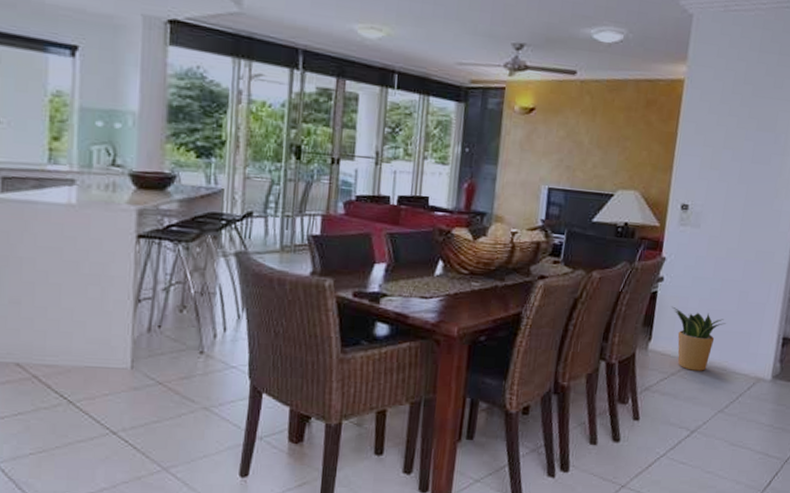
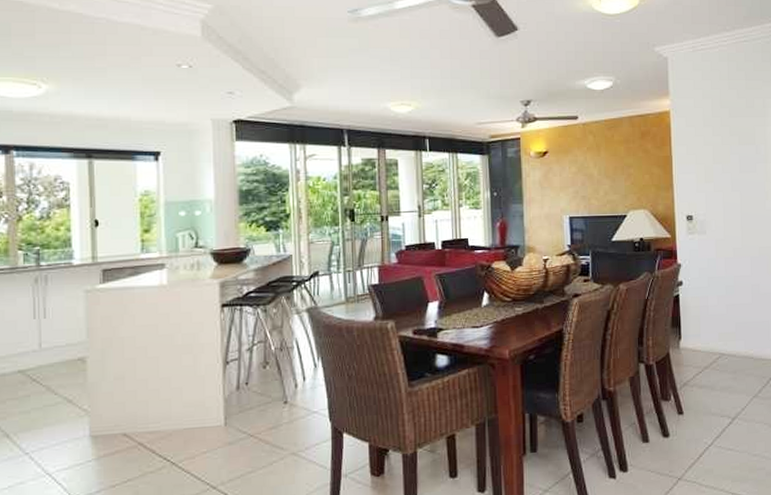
potted plant: present [672,306,726,371] -> none [694,306,745,362]

